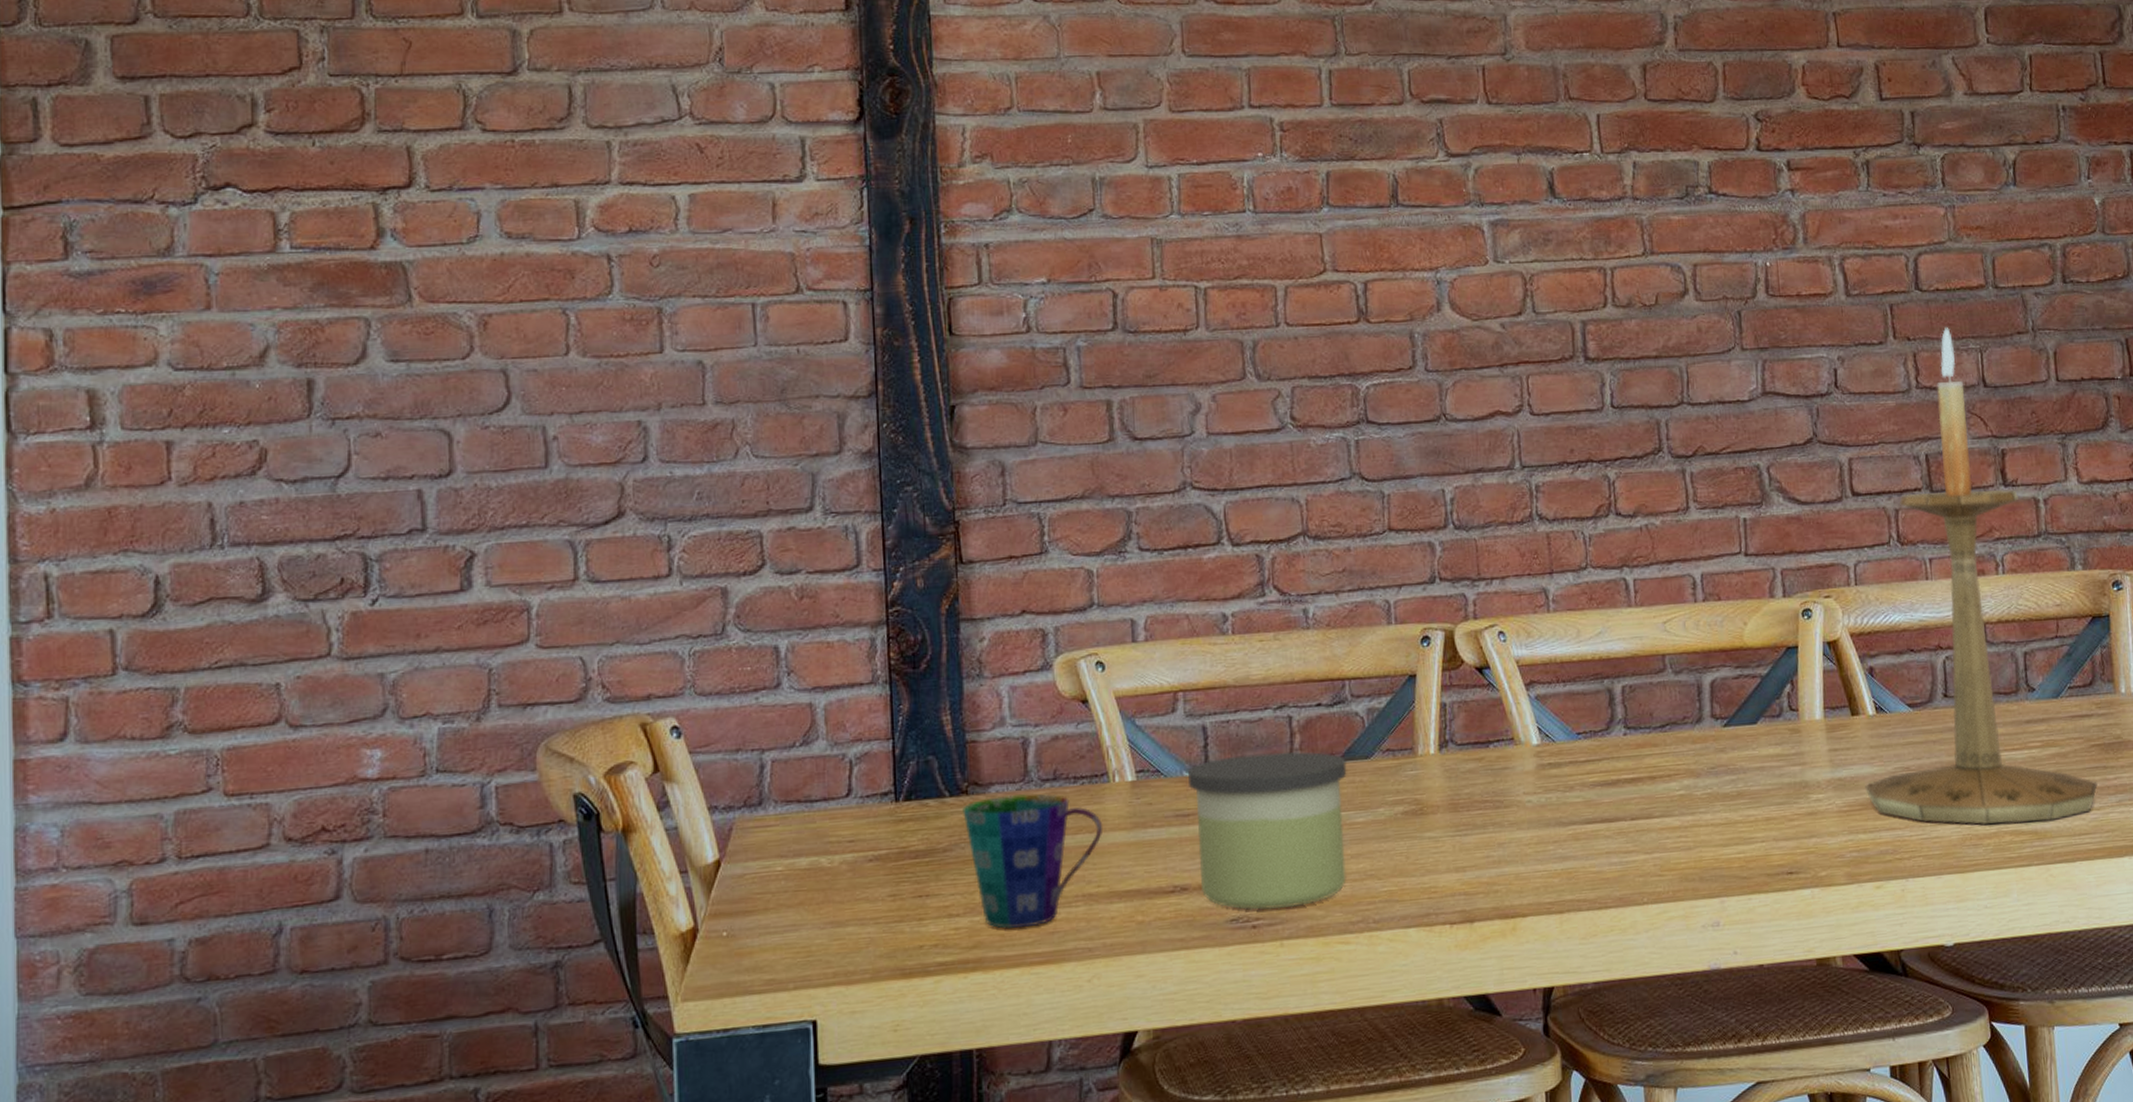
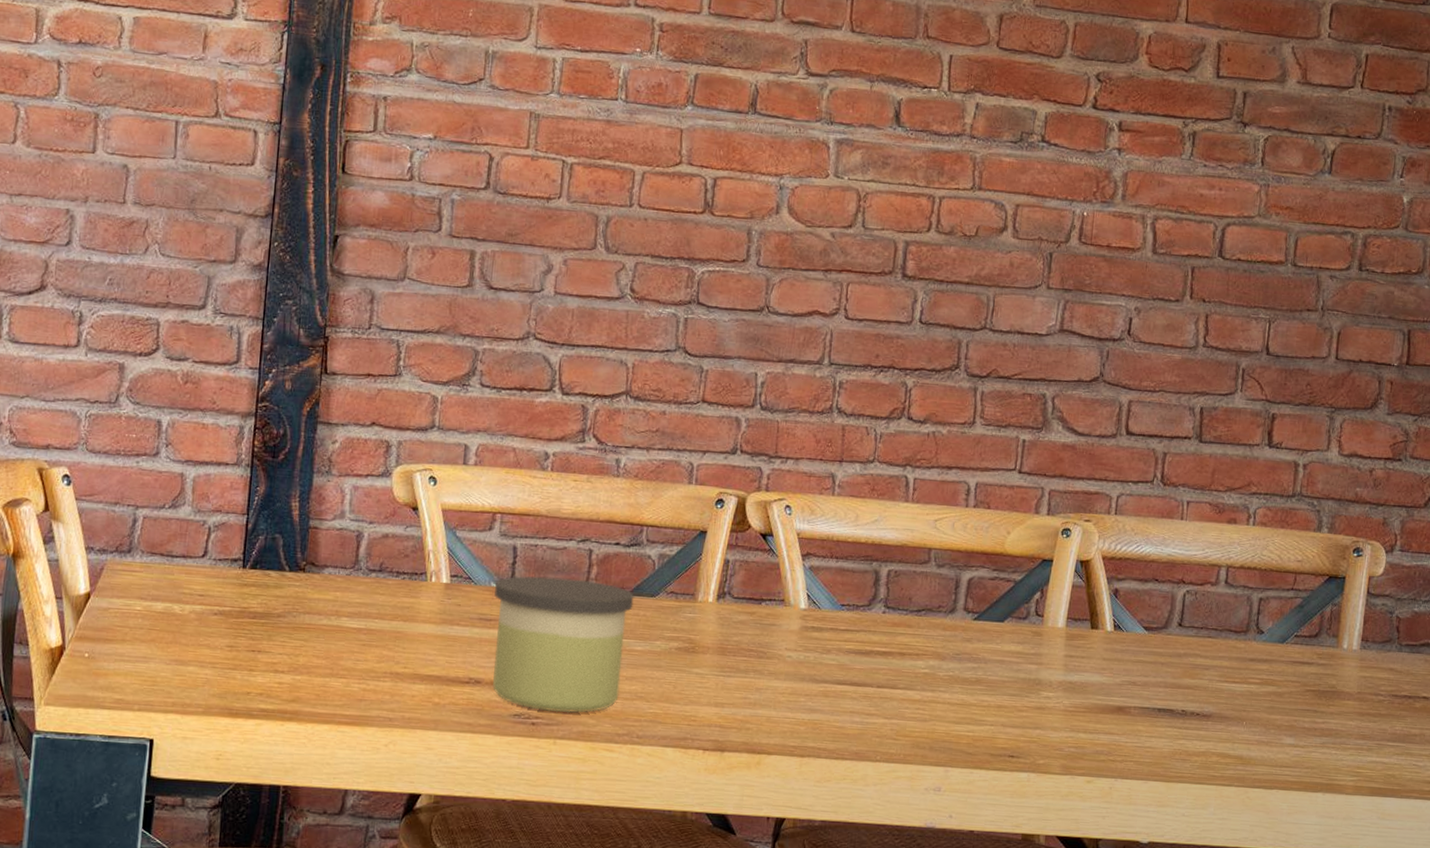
cup: present [962,793,1102,929] -> none [298,577,415,692]
candlestick: present [1865,328,2098,825] -> none [1092,295,1306,750]

